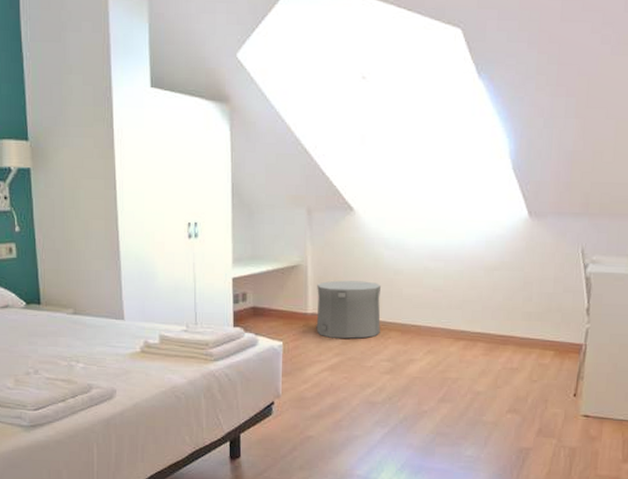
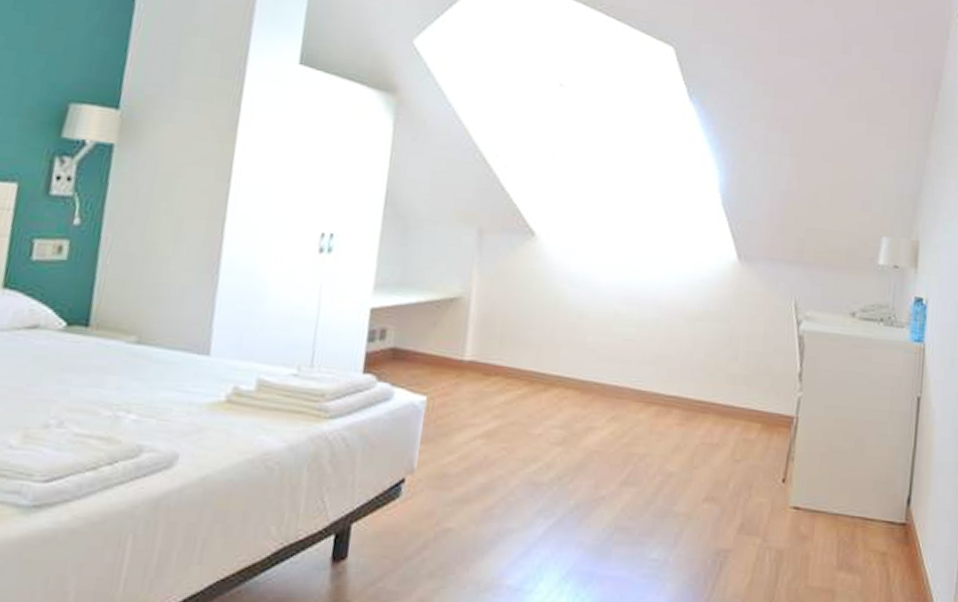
trash can: present [316,280,381,339] -> none [472,320,560,397]

